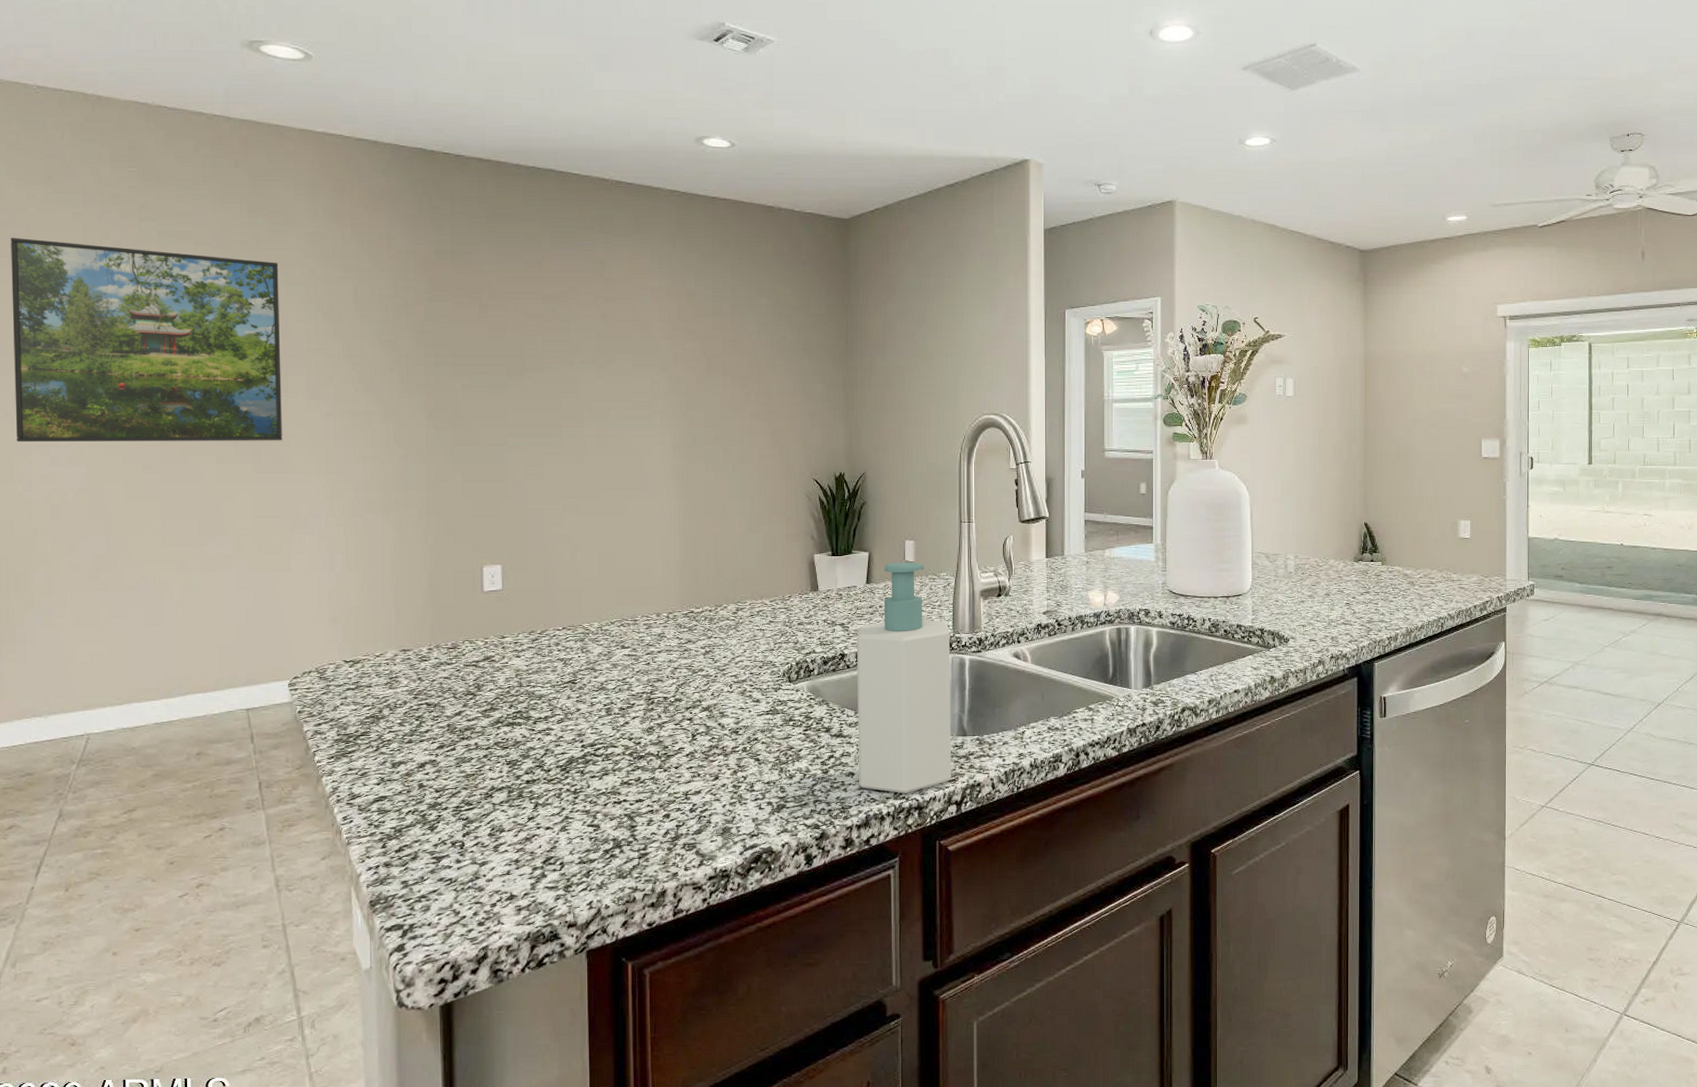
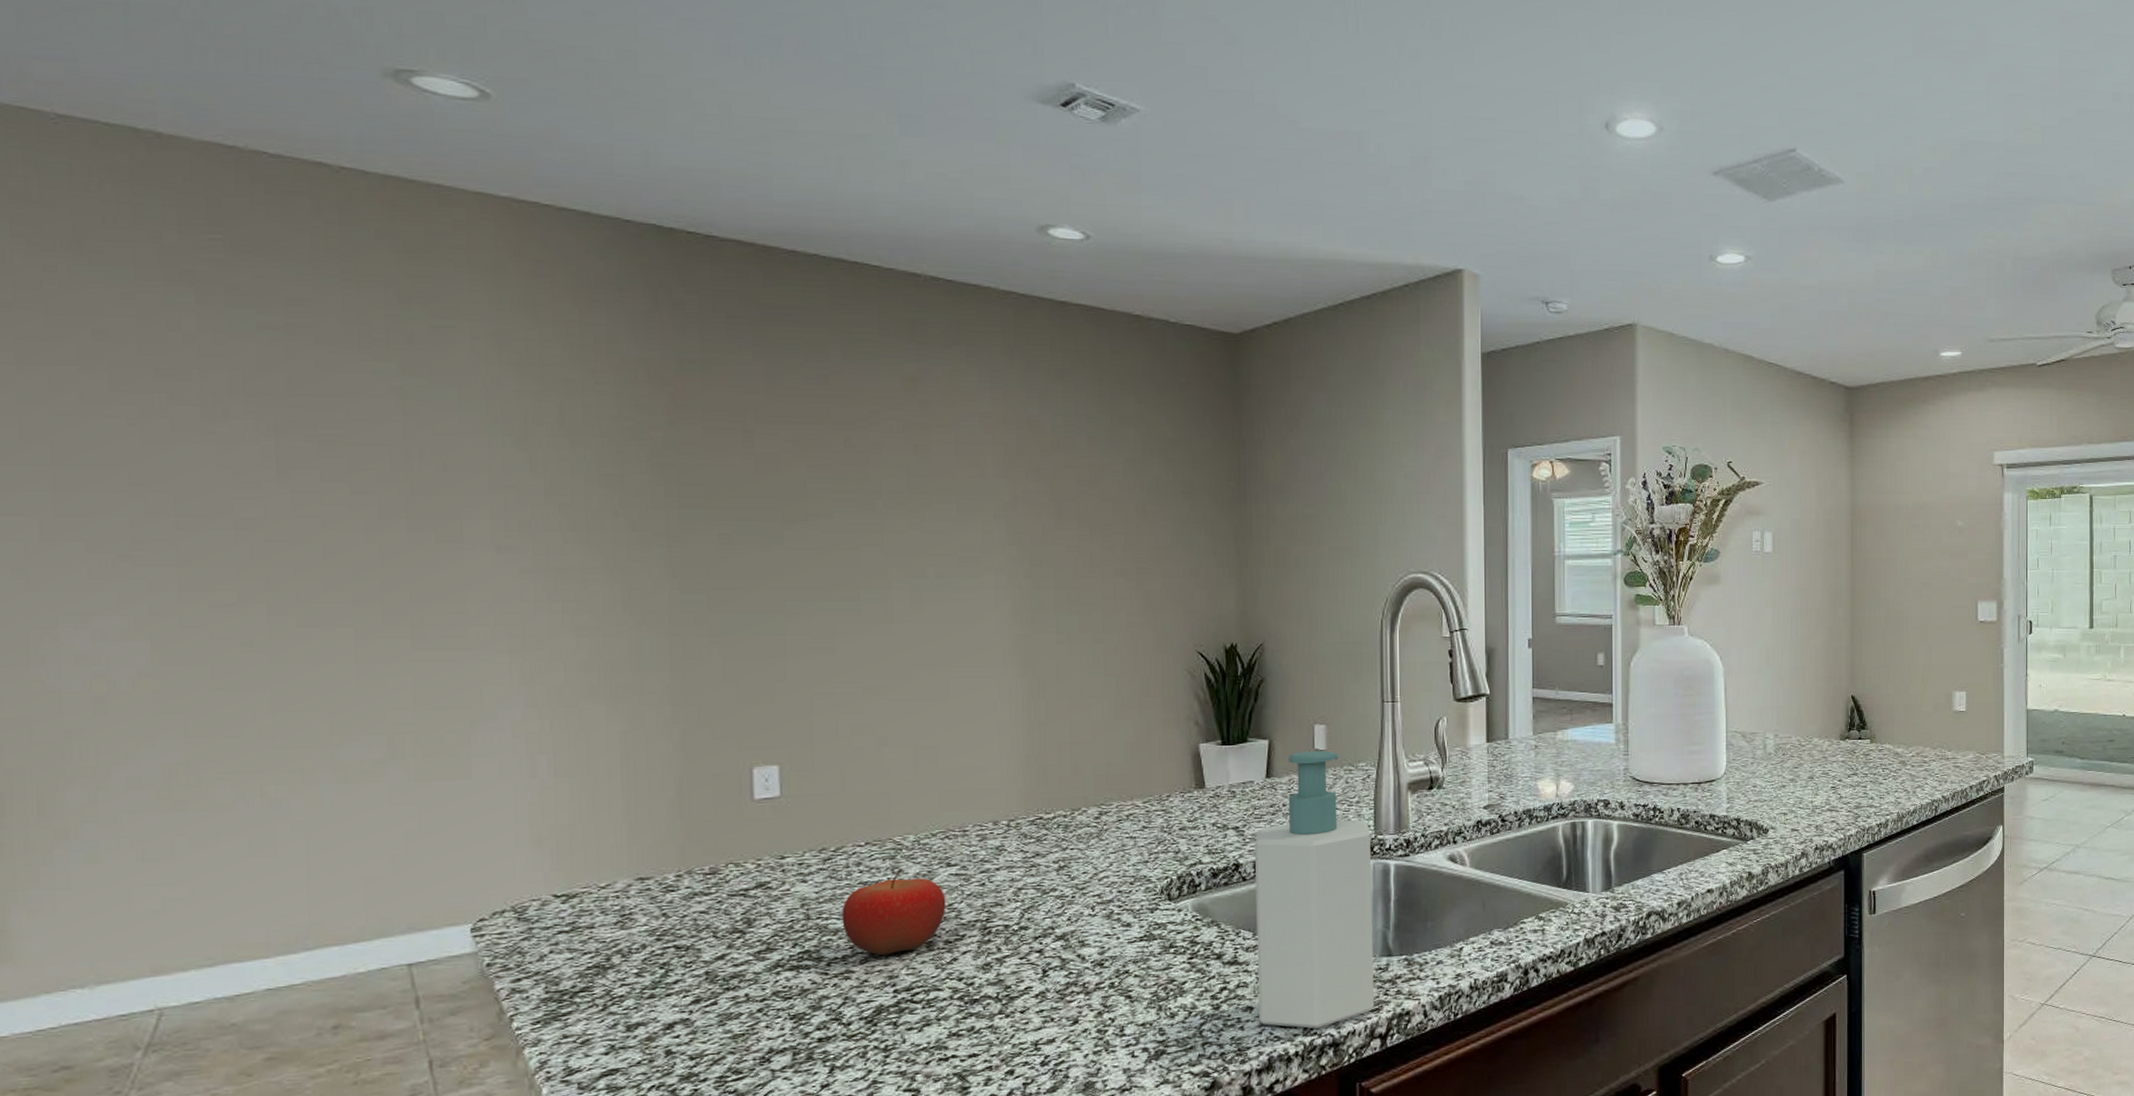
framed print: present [11,237,282,443] -> none [18,324,455,611]
fruit: none [545,649,621,717] -> present [842,869,946,956]

